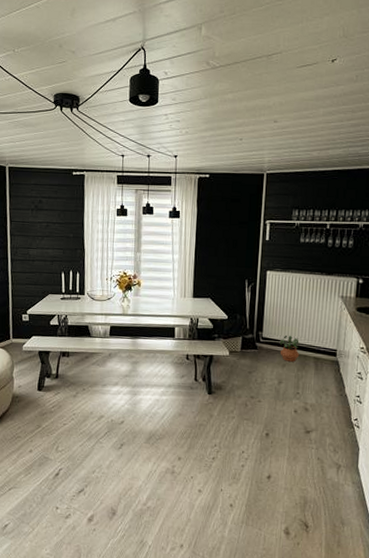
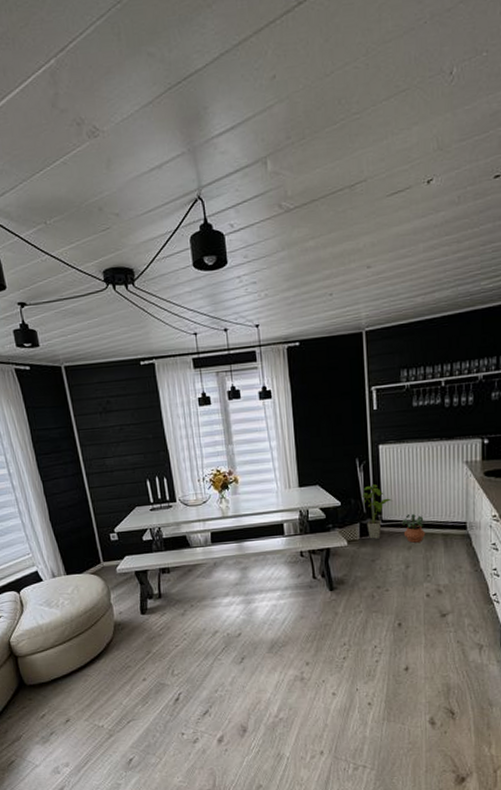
house plant: none [247,305,273,353] -> present [362,484,393,539]

